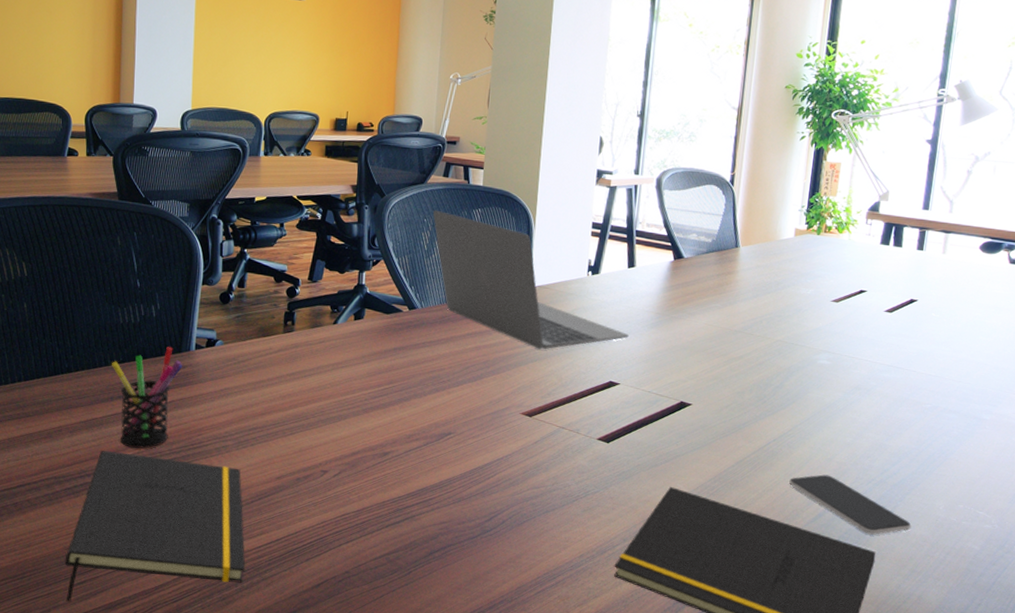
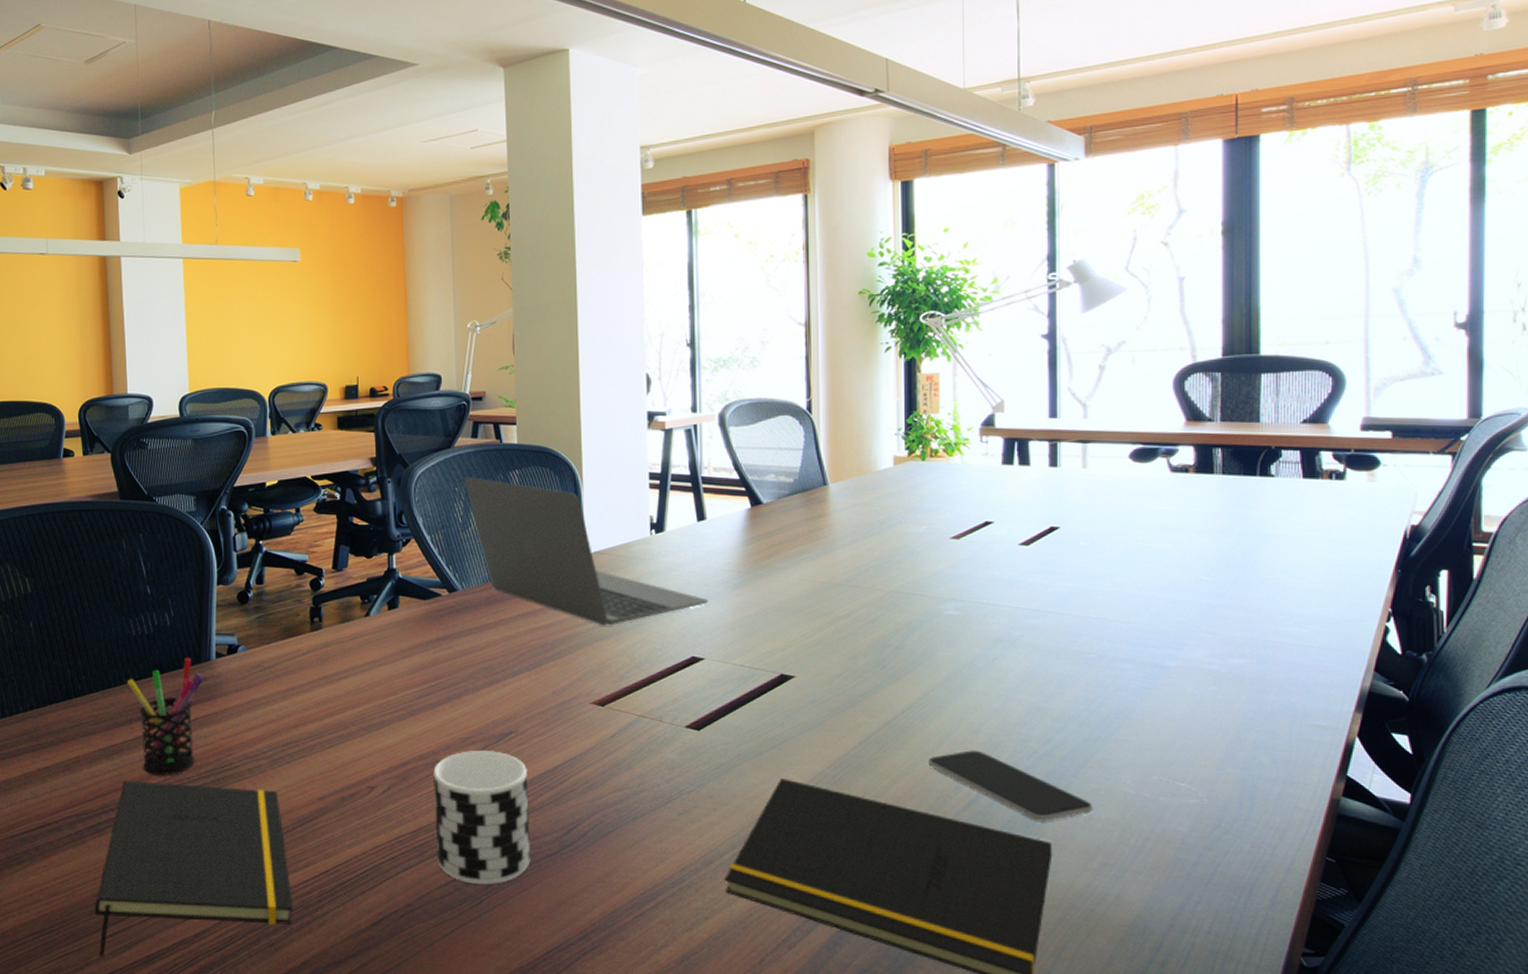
cup: none [375,446,461,559] -> present [433,751,531,884]

